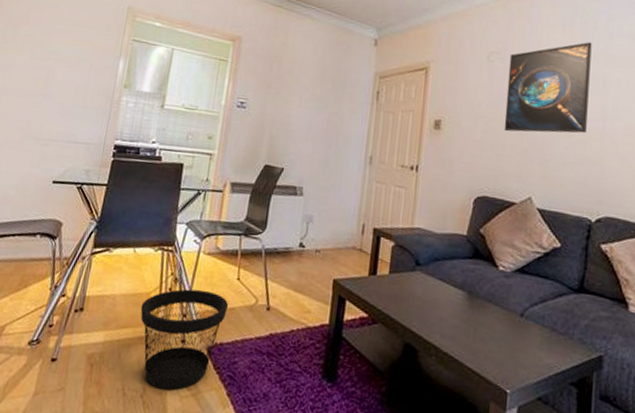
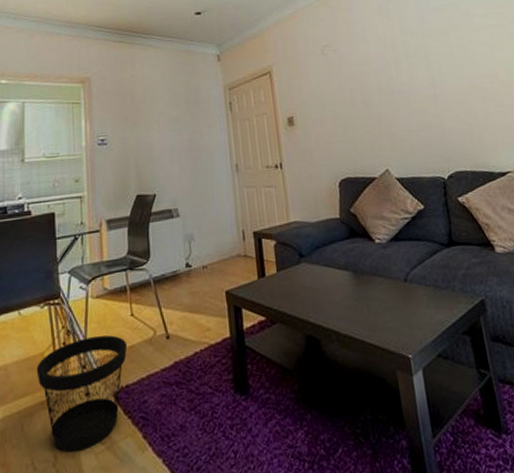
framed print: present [504,42,592,134] -> none [340,21,421,115]

